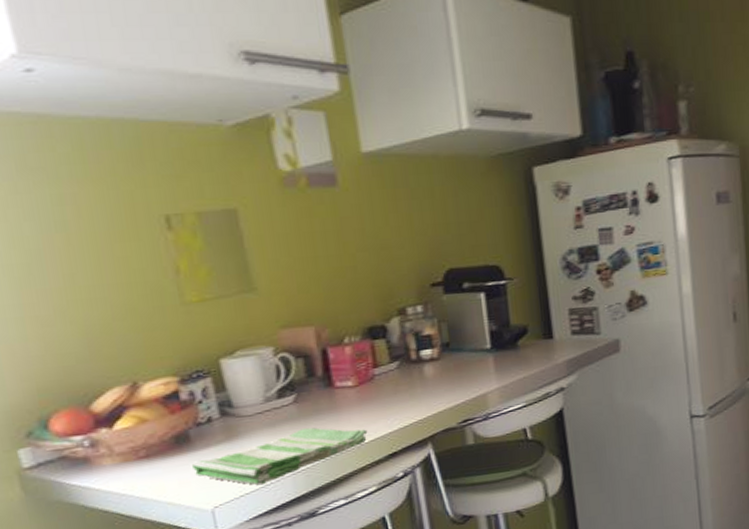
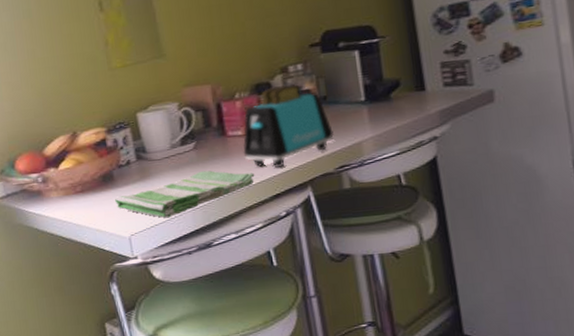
toaster: none [353,328,457,424] -> present [243,84,334,169]

